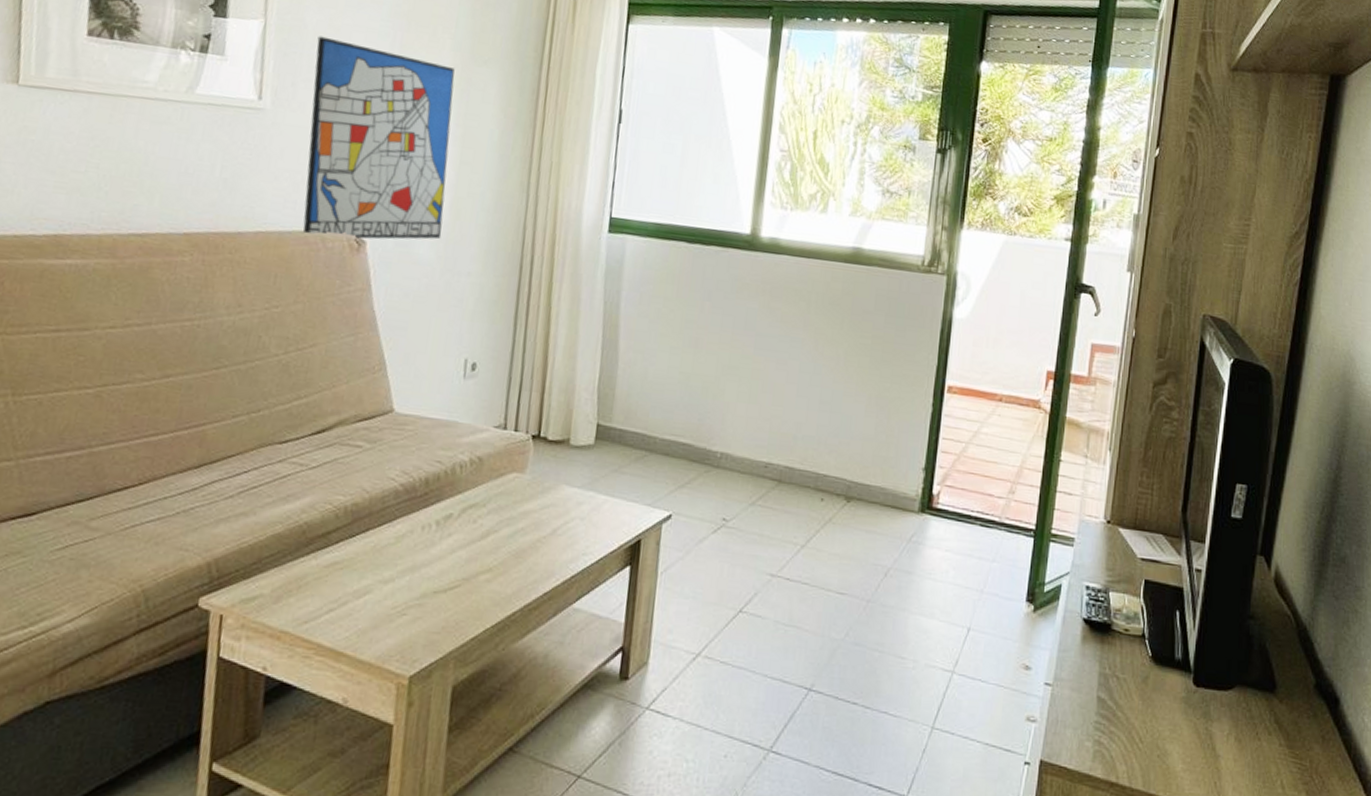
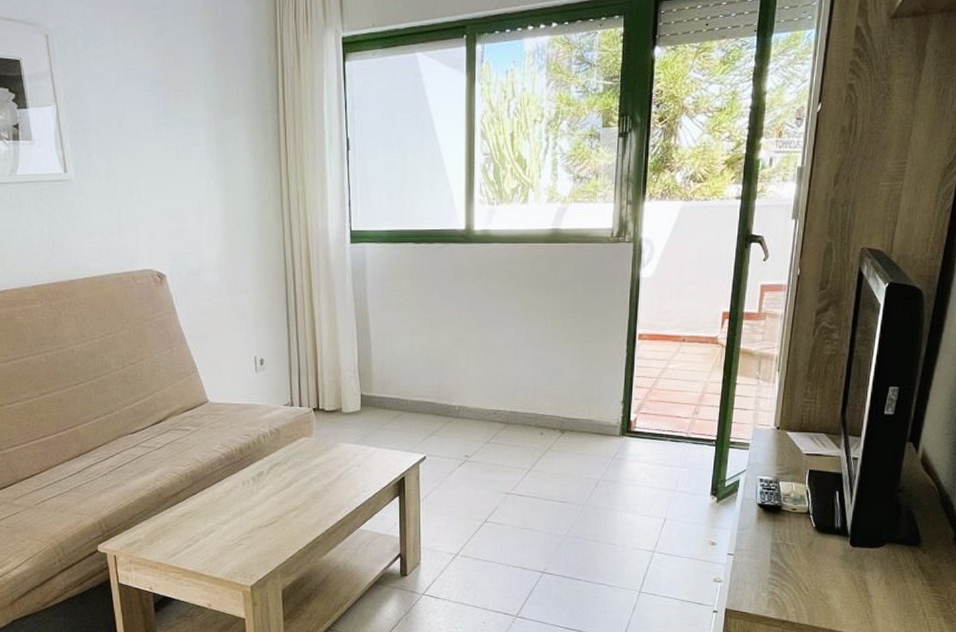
wall art: present [302,36,455,240] -> none [99,112,222,275]

